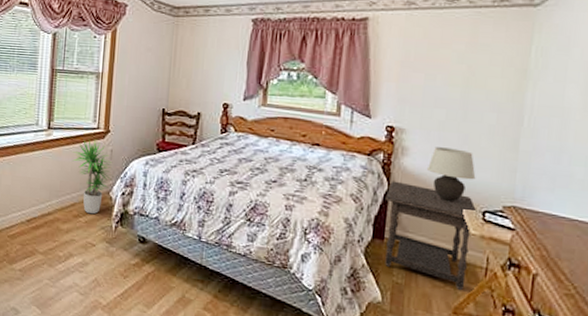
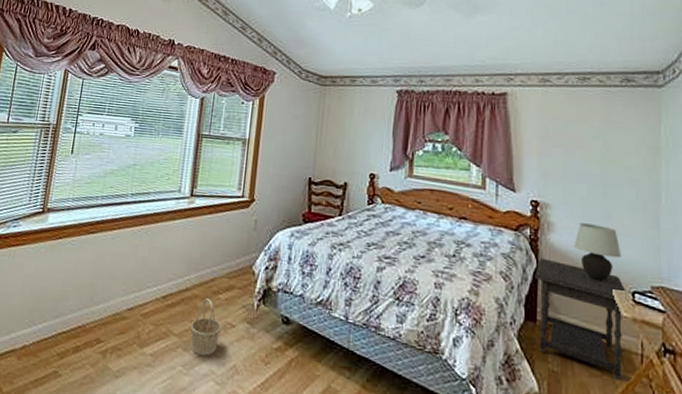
basket: none [54,221,83,271] -> present [190,299,222,356]
potted plant: present [73,139,112,214] -> none [215,208,256,291]

